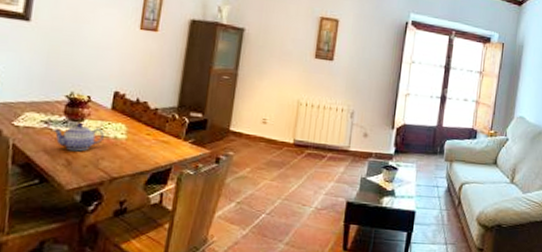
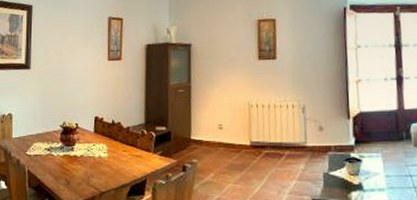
teapot: present [52,123,104,152] -> none [54,148,91,172]

